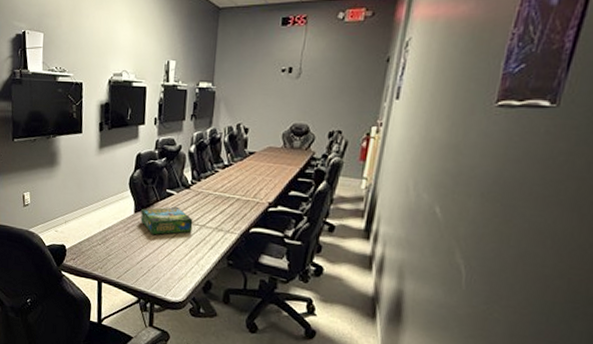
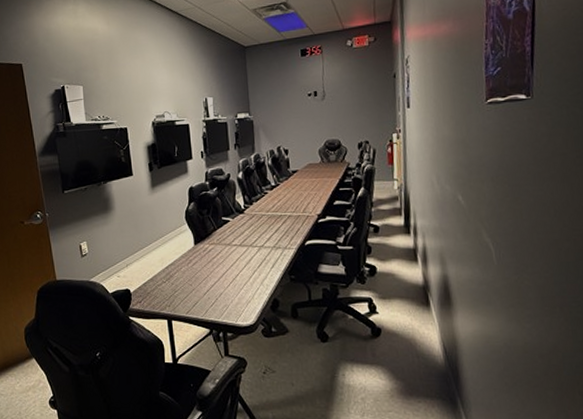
board game: present [140,207,193,235] -> none [201,233,252,264]

